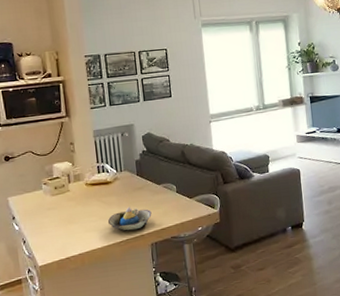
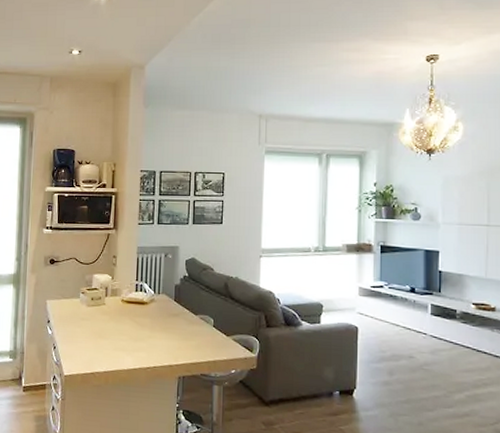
decorative bowl: present [107,206,152,231] -> none [137,332,184,359]

